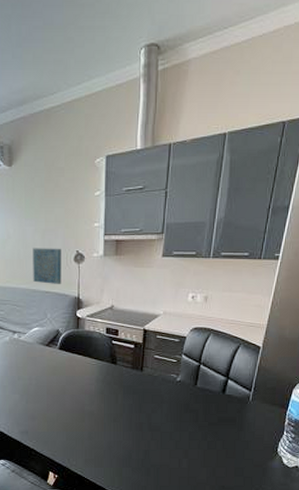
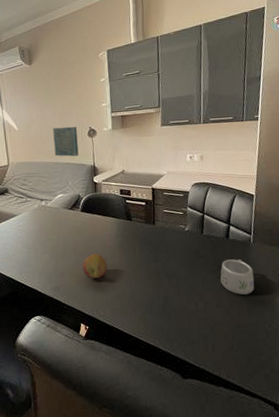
fruit: none [56,398,84,425] -> present [83,254,107,279]
mug: none [210,416,248,455] -> present [220,259,255,295]

